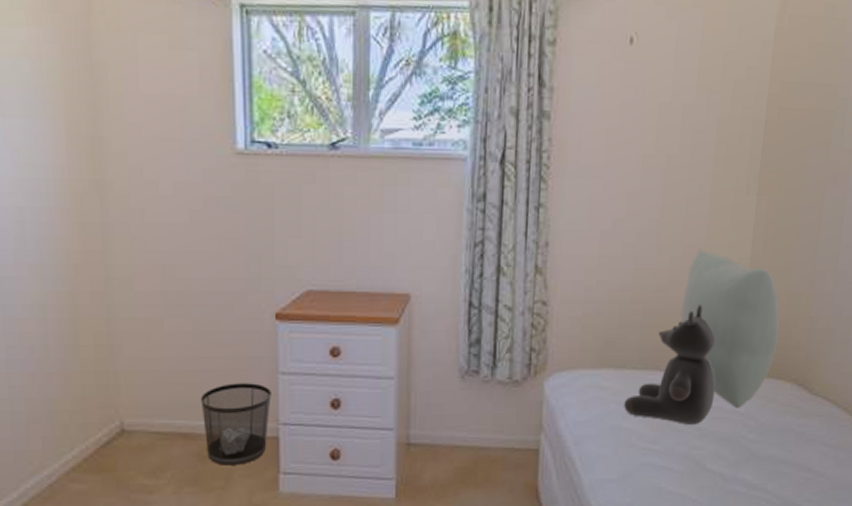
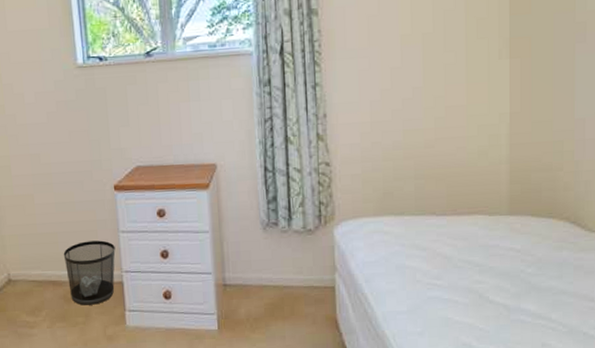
teddy bear: present [624,305,716,426] -> none [406,156,490,263]
pillow: present [680,249,780,408] -> none [450,109,546,245]

